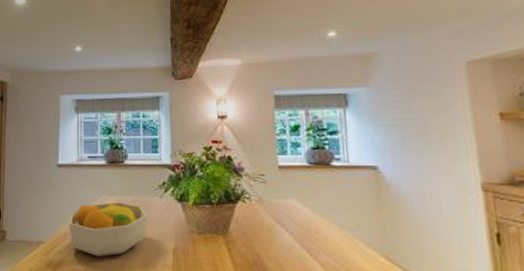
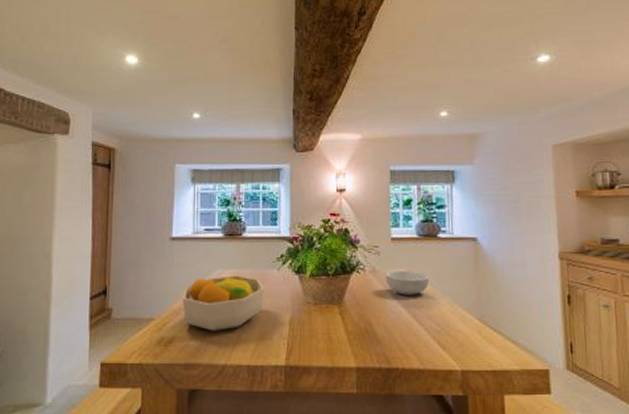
cereal bowl: none [273,201,323,227] -> present [385,271,429,295]

